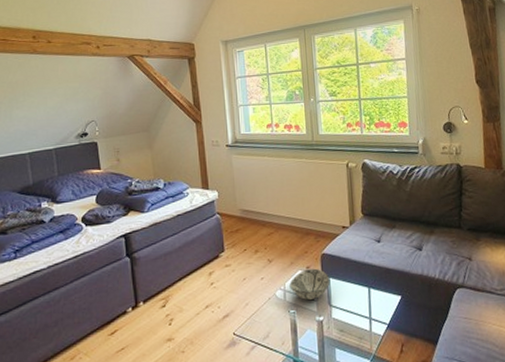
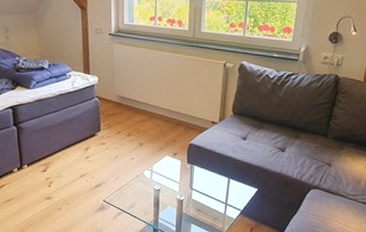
decorative bowl: present [289,268,331,301] -> none [156,155,194,182]

